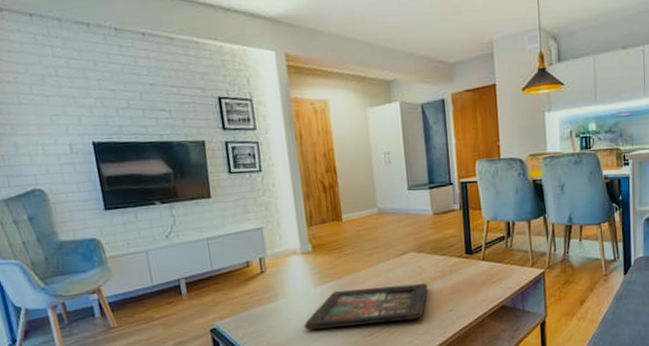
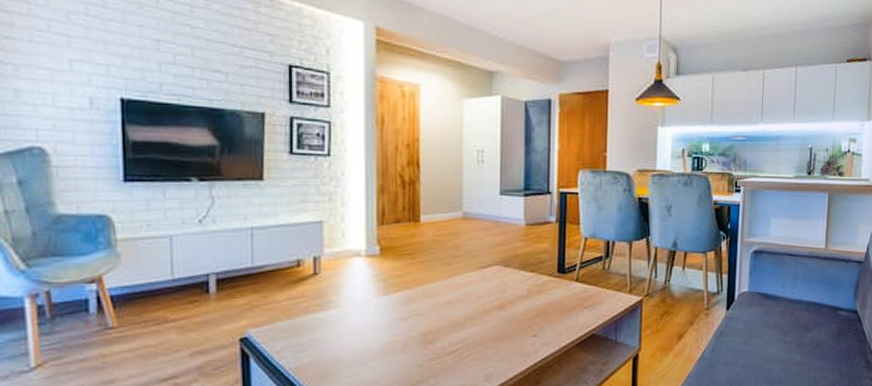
decorative tray: present [304,283,428,330] -> none [359,302,510,347]

